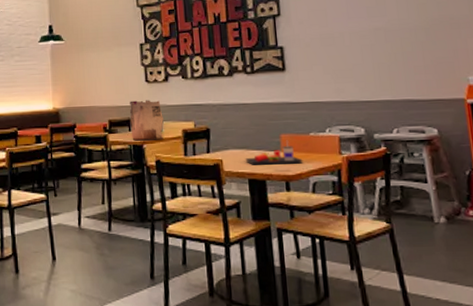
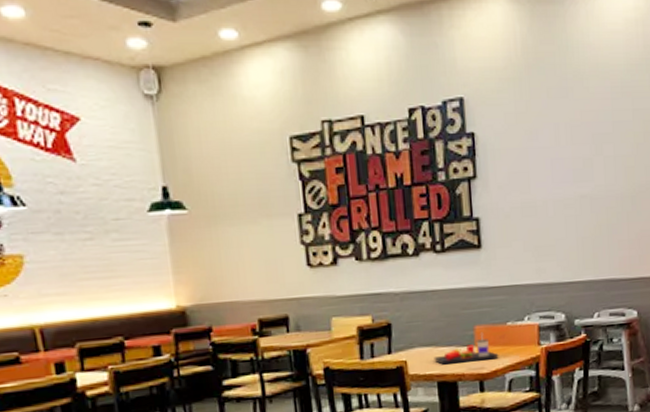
paper bag: present [129,100,164,141] -> none [286,290,333,345]

